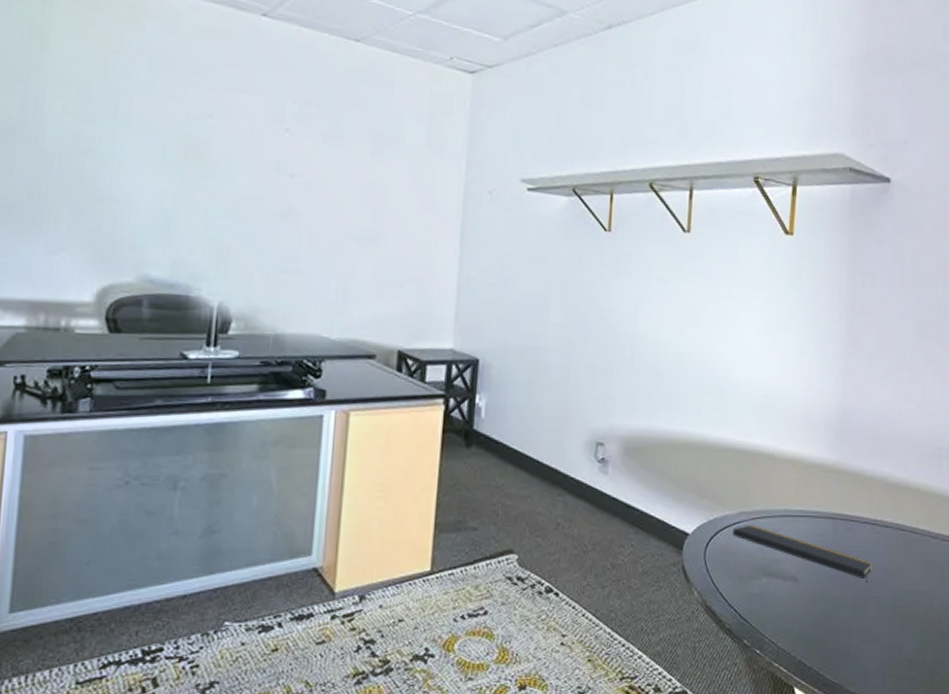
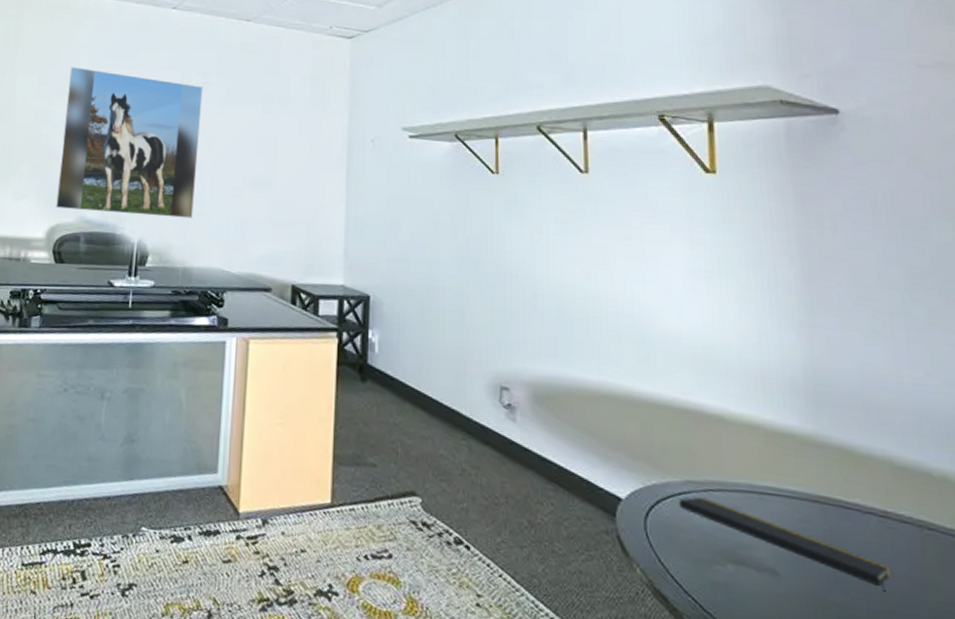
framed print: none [108,81,301,278] -> present [56,67,203,219]

